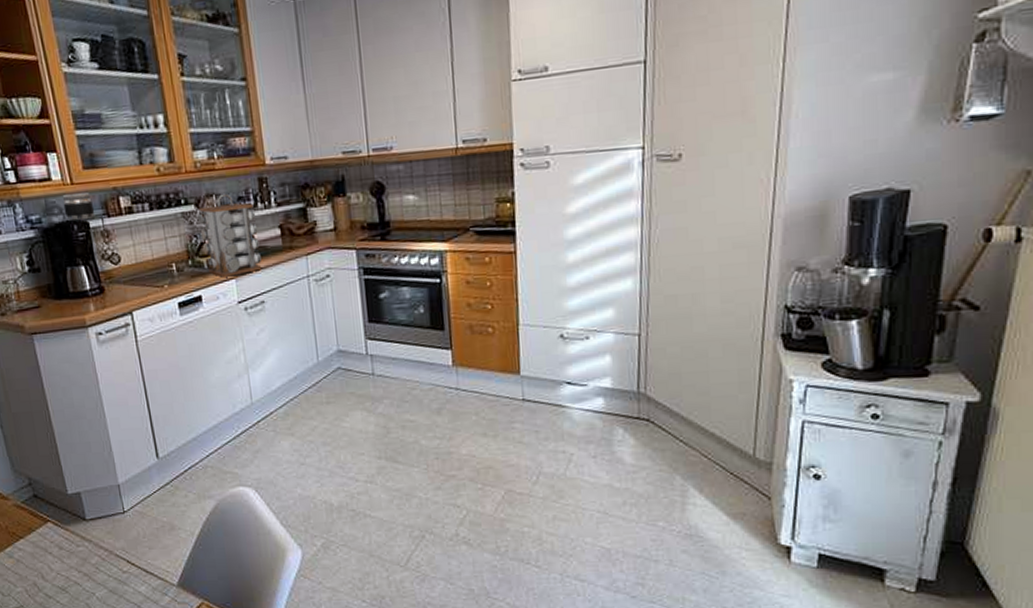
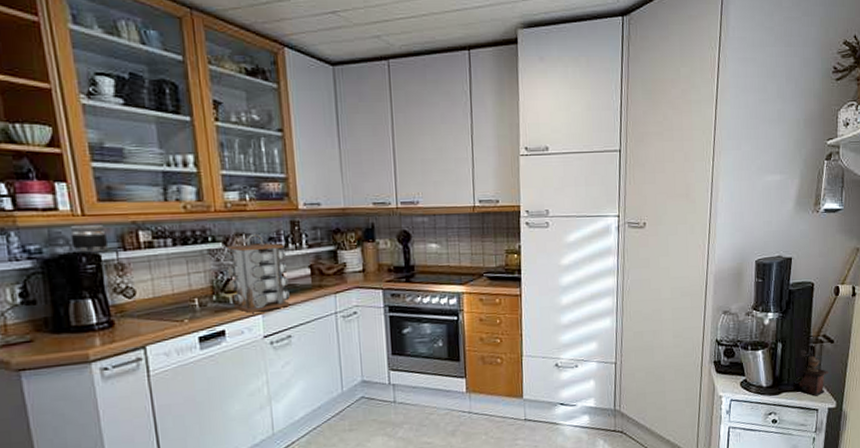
coffee grinder: none [905,319,968,385] -> present [792,349,828,396]

